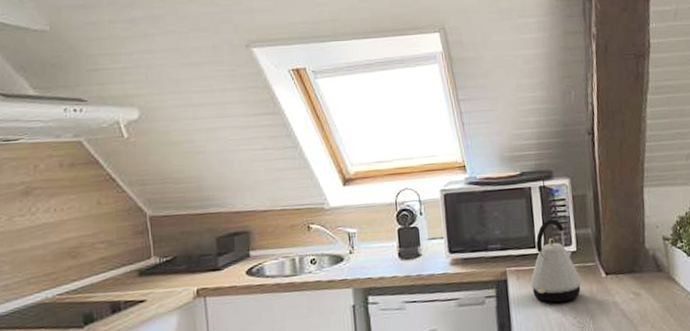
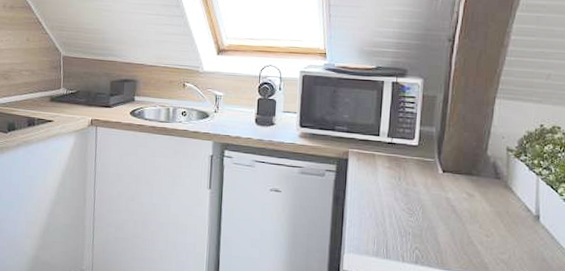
kettle: present [530,219,582,303] -> none [369,113,418,188]

